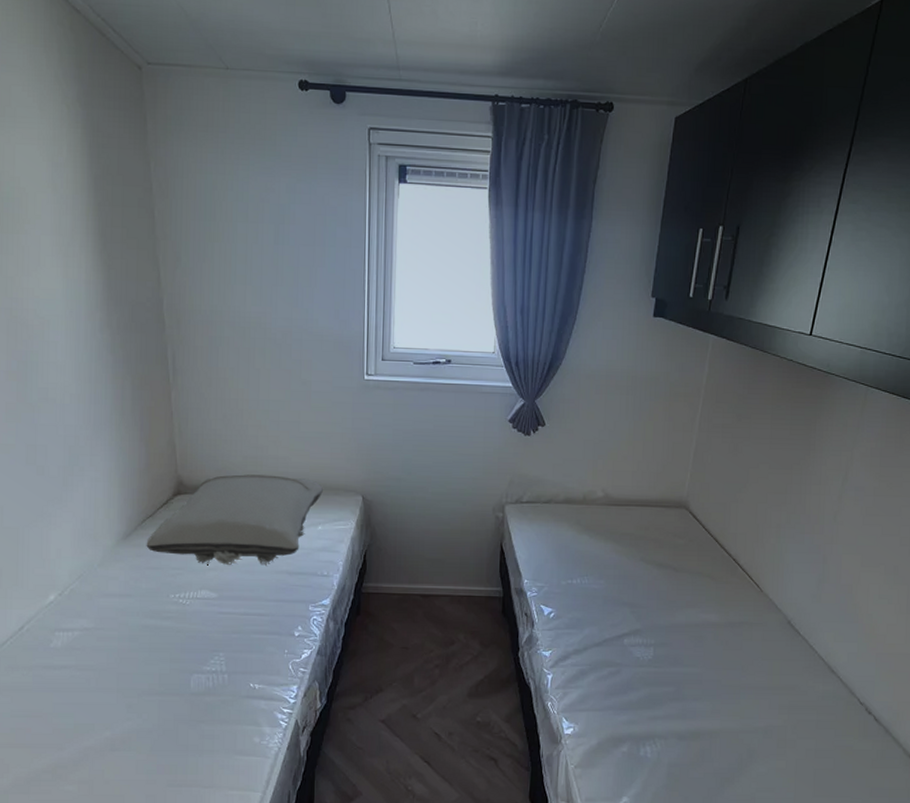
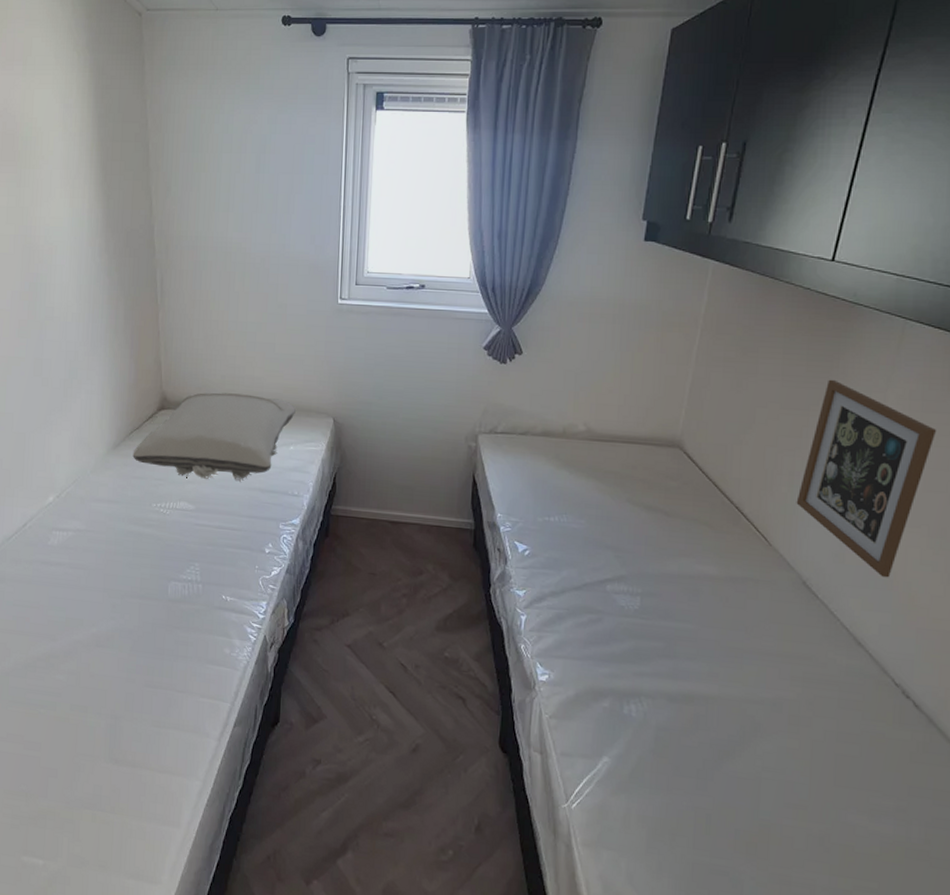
picture frame: none [782,441,892,612] -> present [796,379,937,578]

